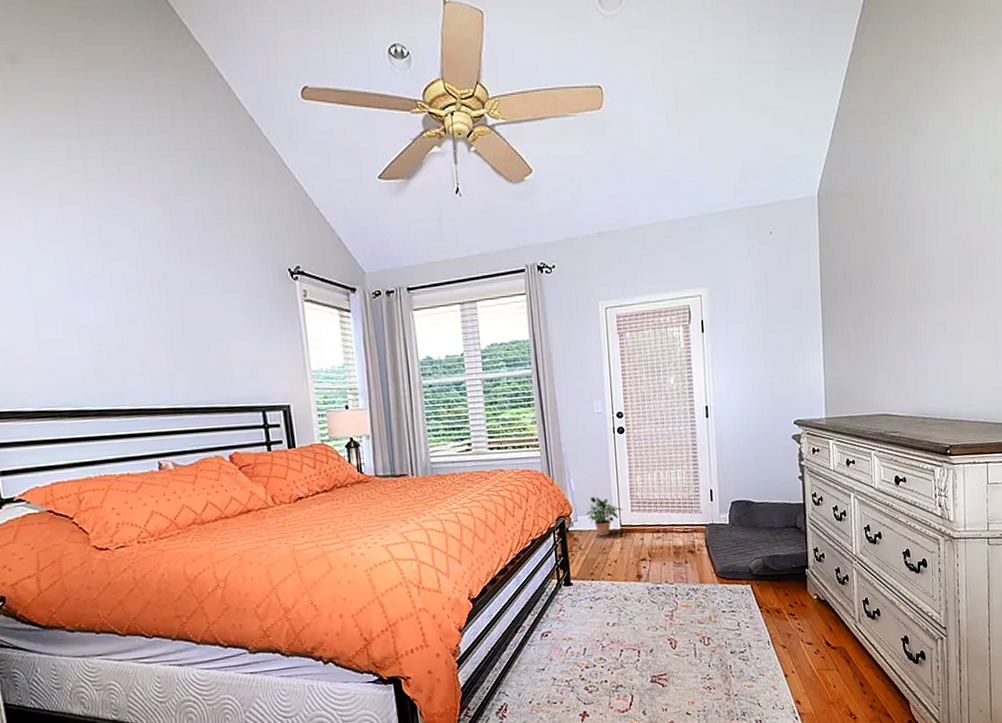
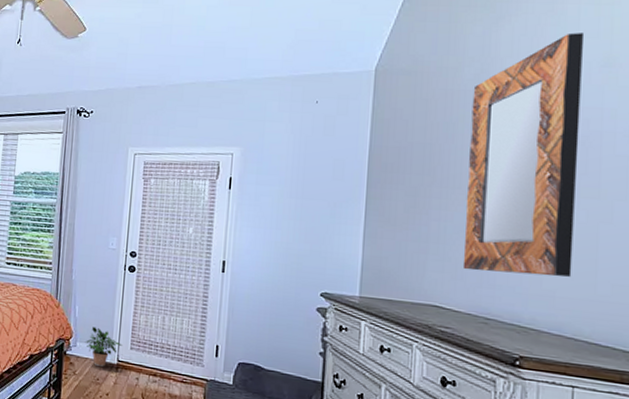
home mirror: none [898,145,981,378] -> present [462,32,585,277]

